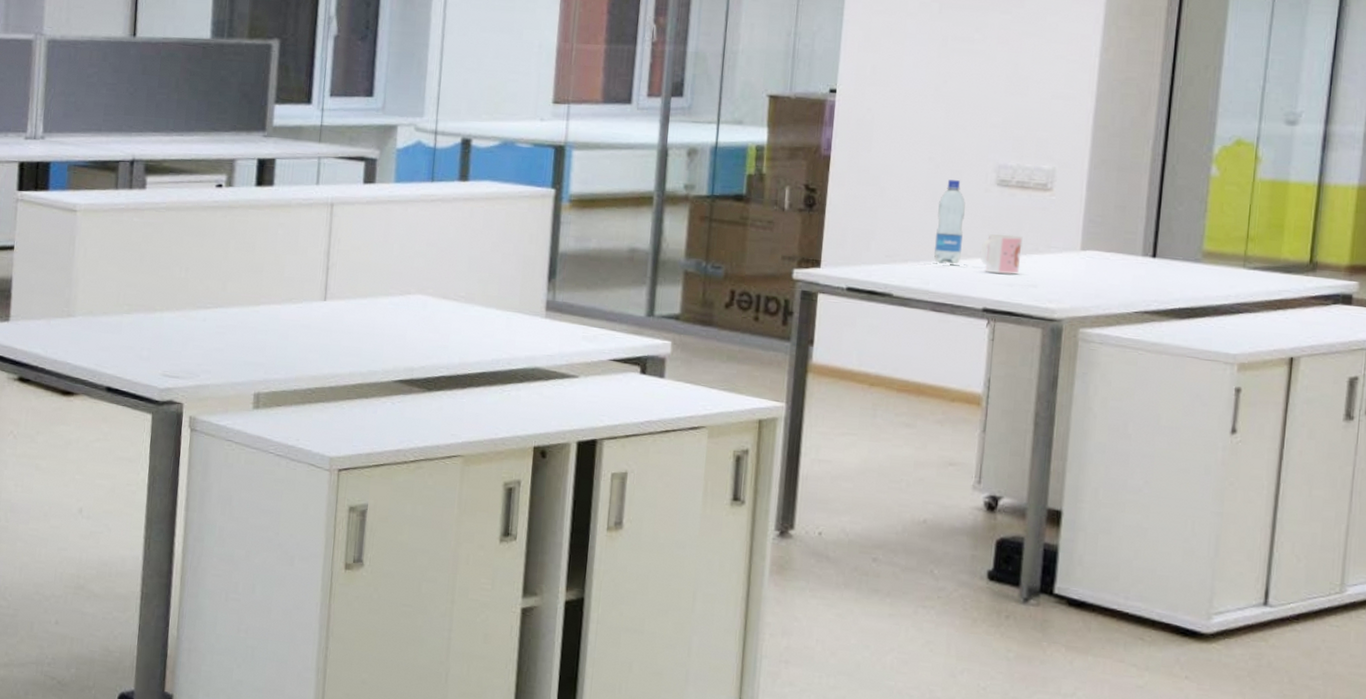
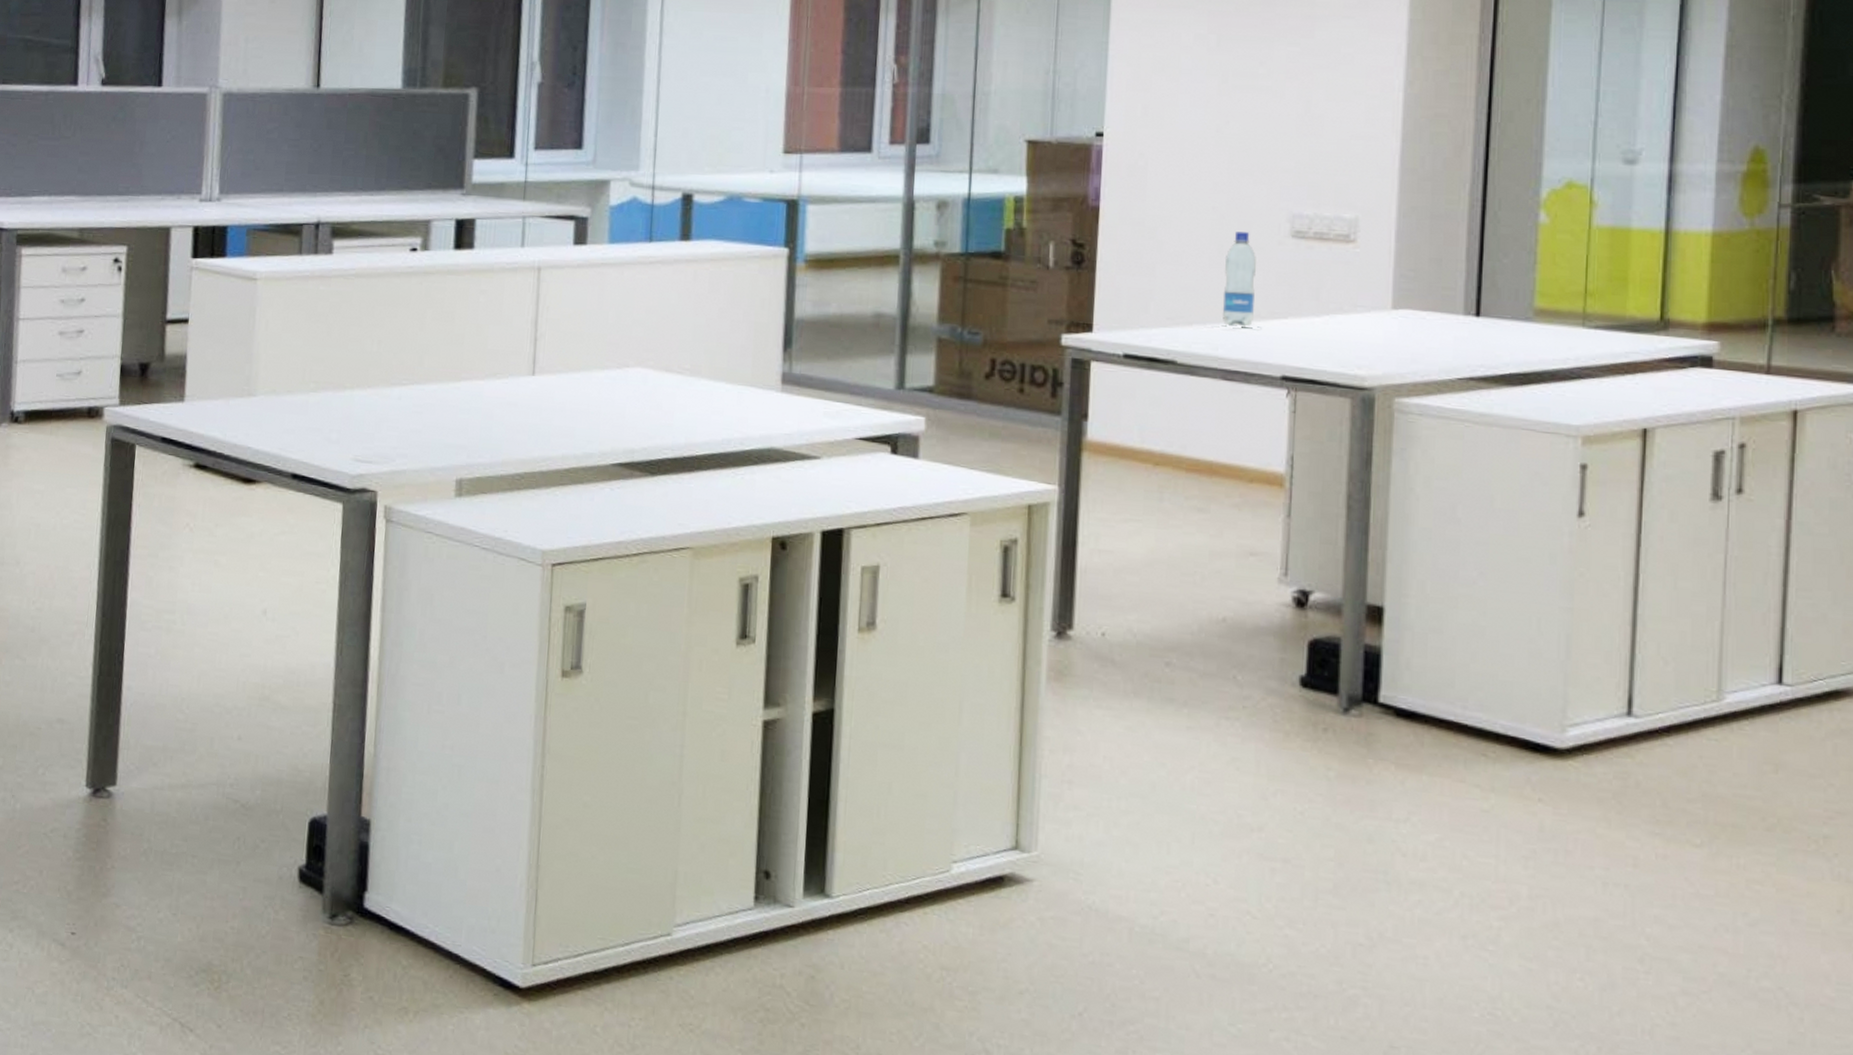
mug: present [980,234,1023,275] -> none [1275,291,1324,339]

